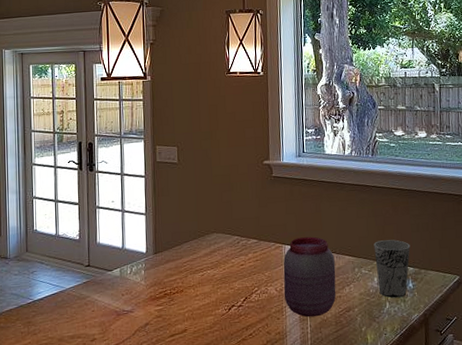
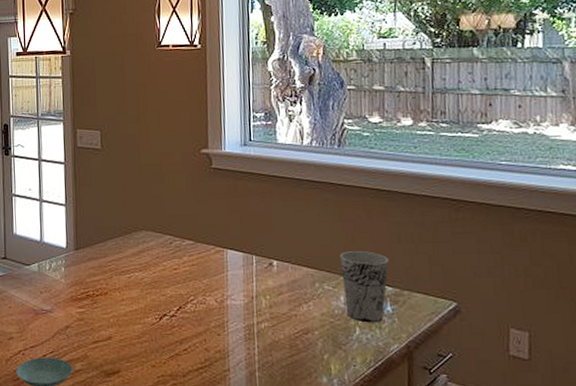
jar: present [283,236,336,318] -> none [225,241,291,337]

